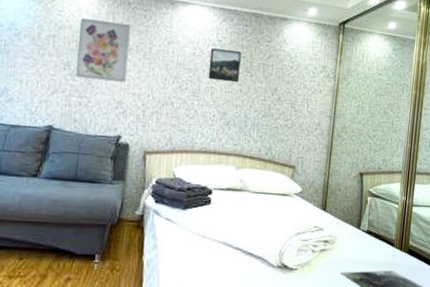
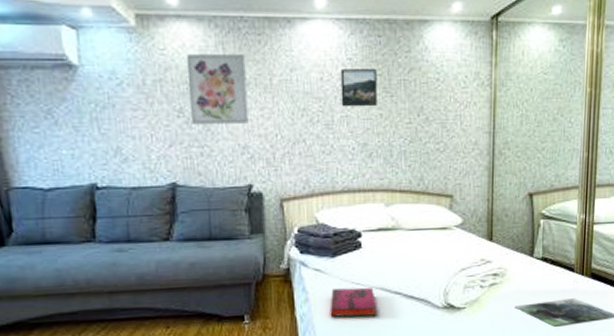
hardback book: none [175,239,219,268] -> present [330,287,377,317]

